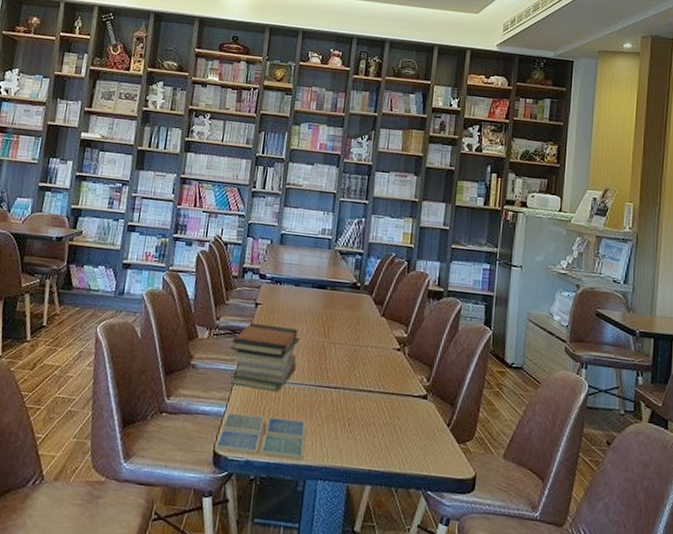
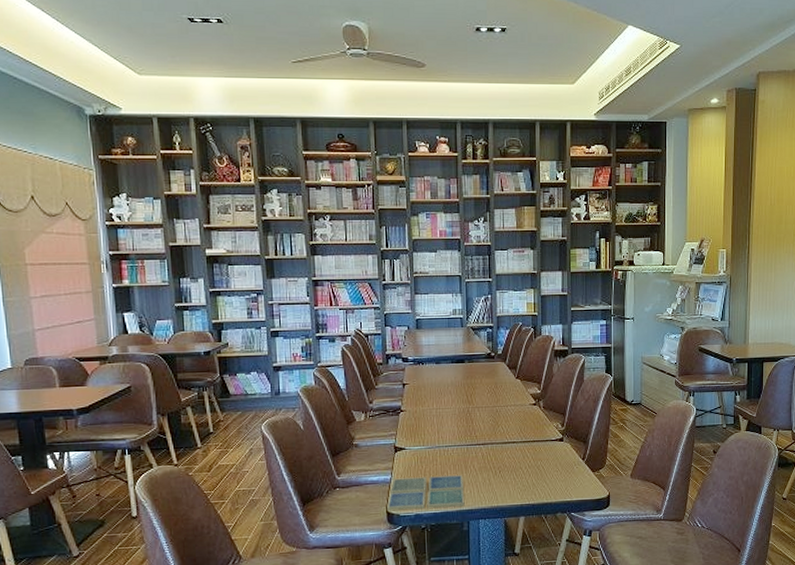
book stack: present [230,322,301,393] -> none [387,400,448,456]

